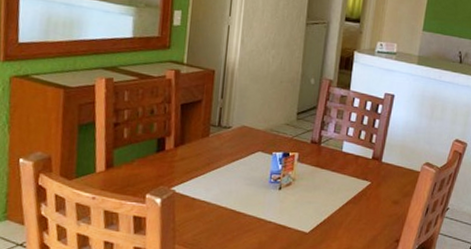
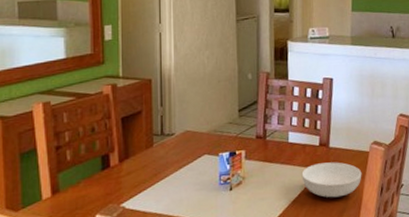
serving bowl: none [350,176,410,212] -> present [301,162,362,198]

